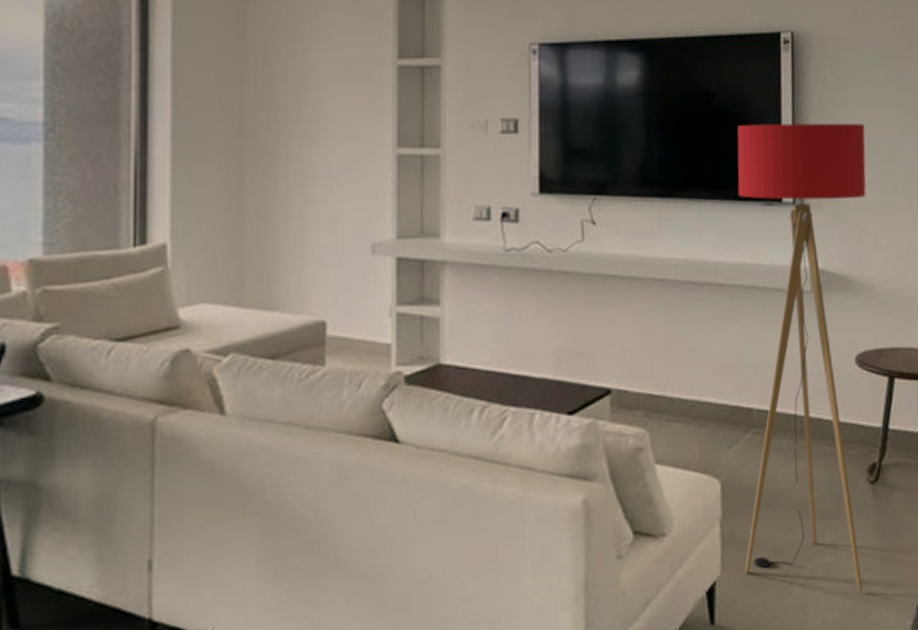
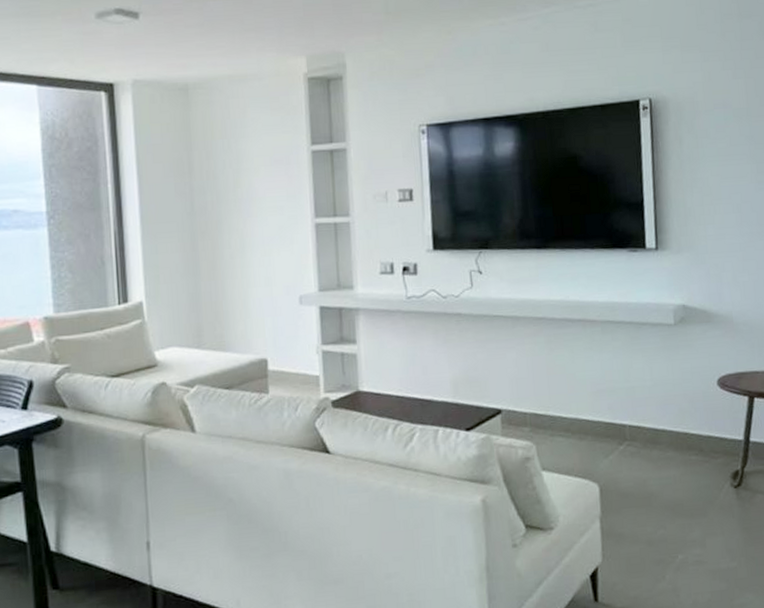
floor lamp: present [737,123,866,592] -> none [603,176,730,578]

